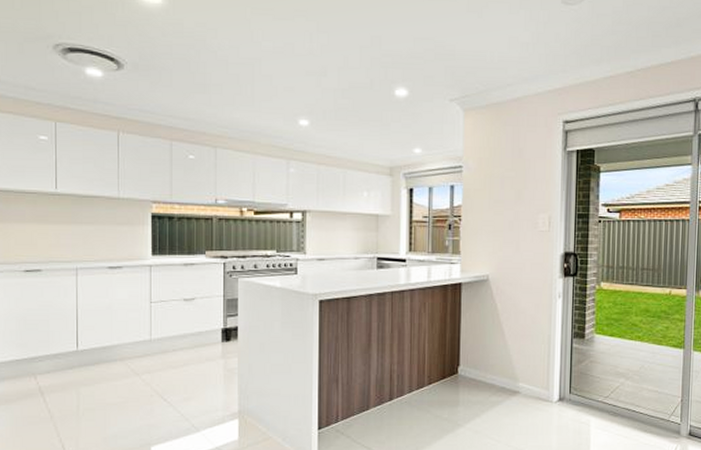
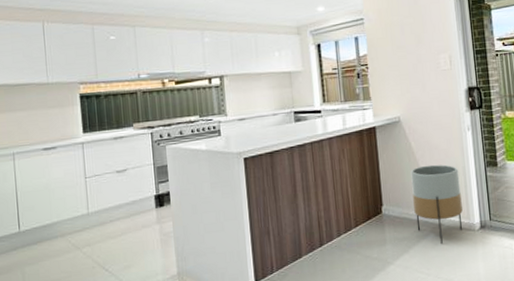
planter: none [492,329,544,413] -> present [410,164,463,245]

